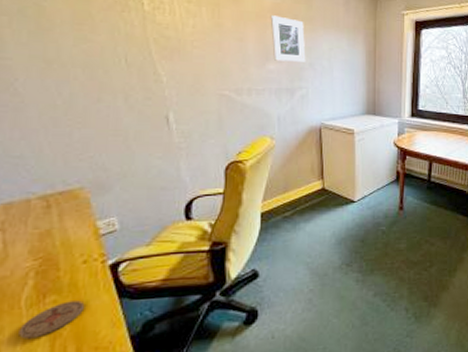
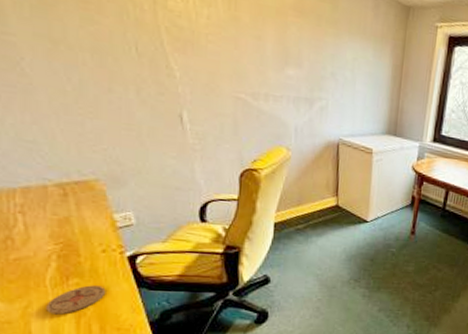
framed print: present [270,15,306,62] -> none [291,13,328,71]

